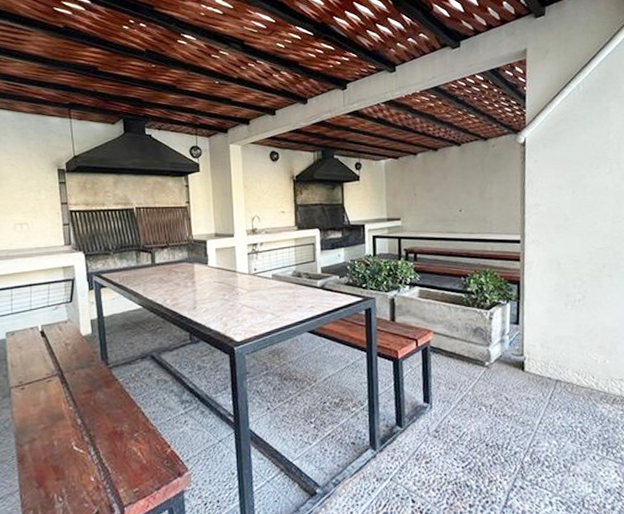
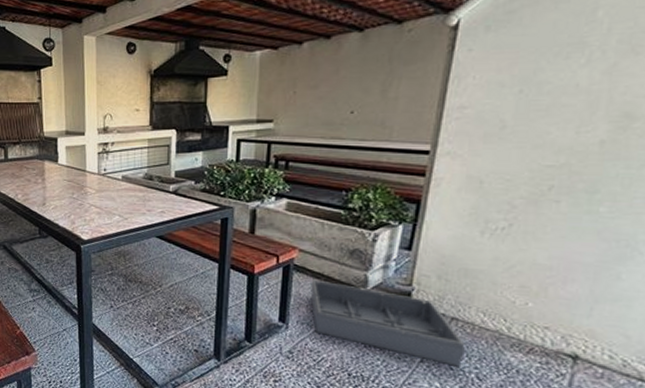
plastic crate: none [446,358,570,424] -> present [310,279,465,367]

